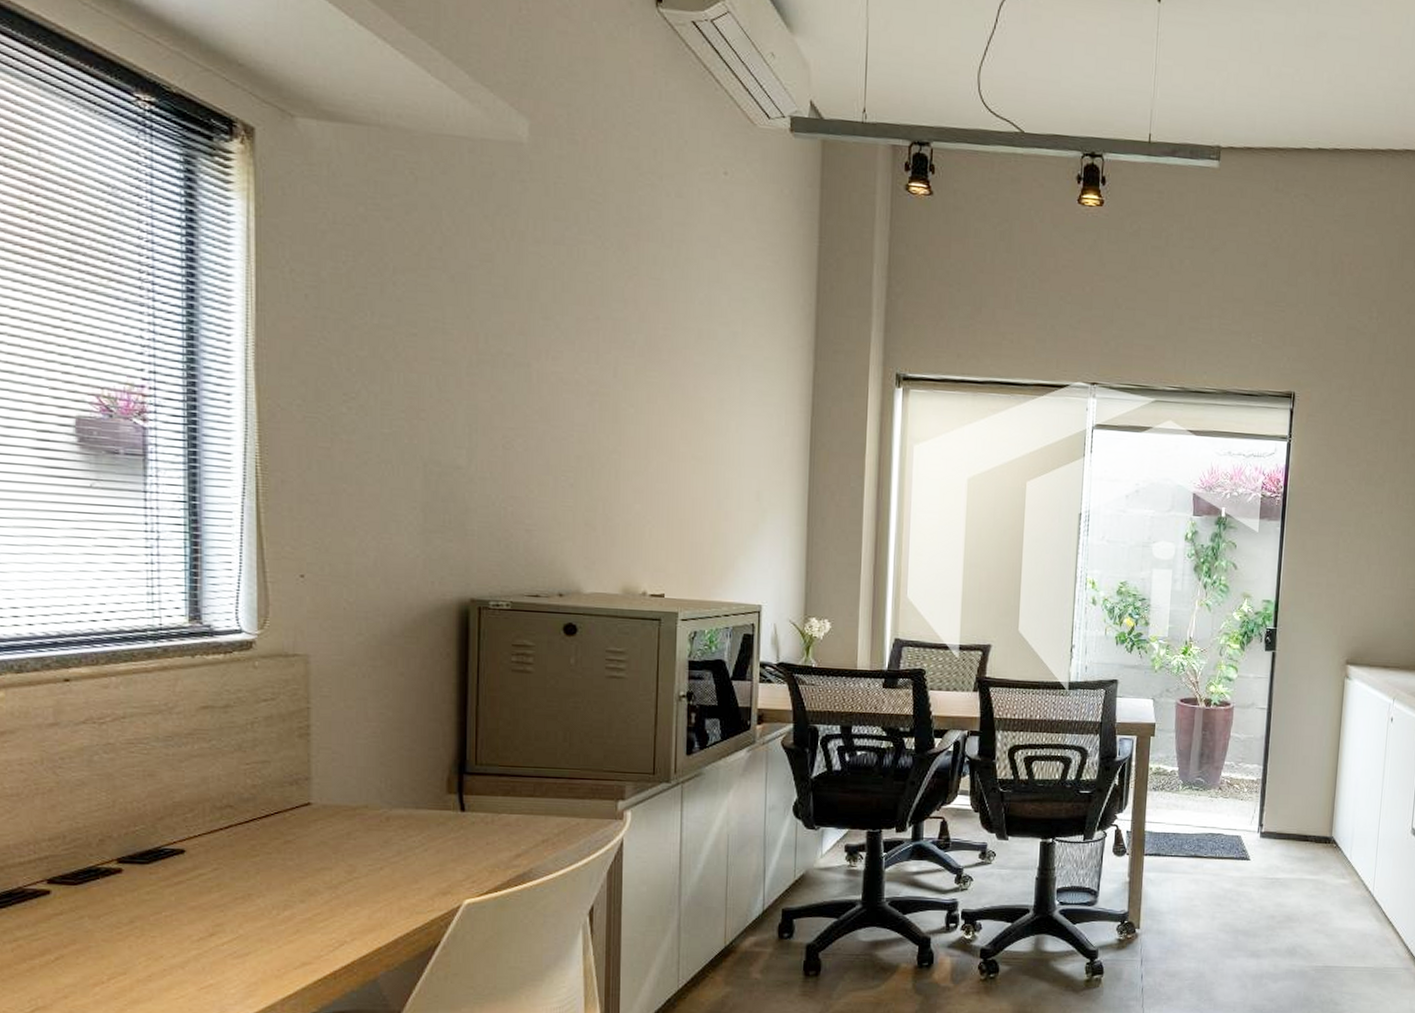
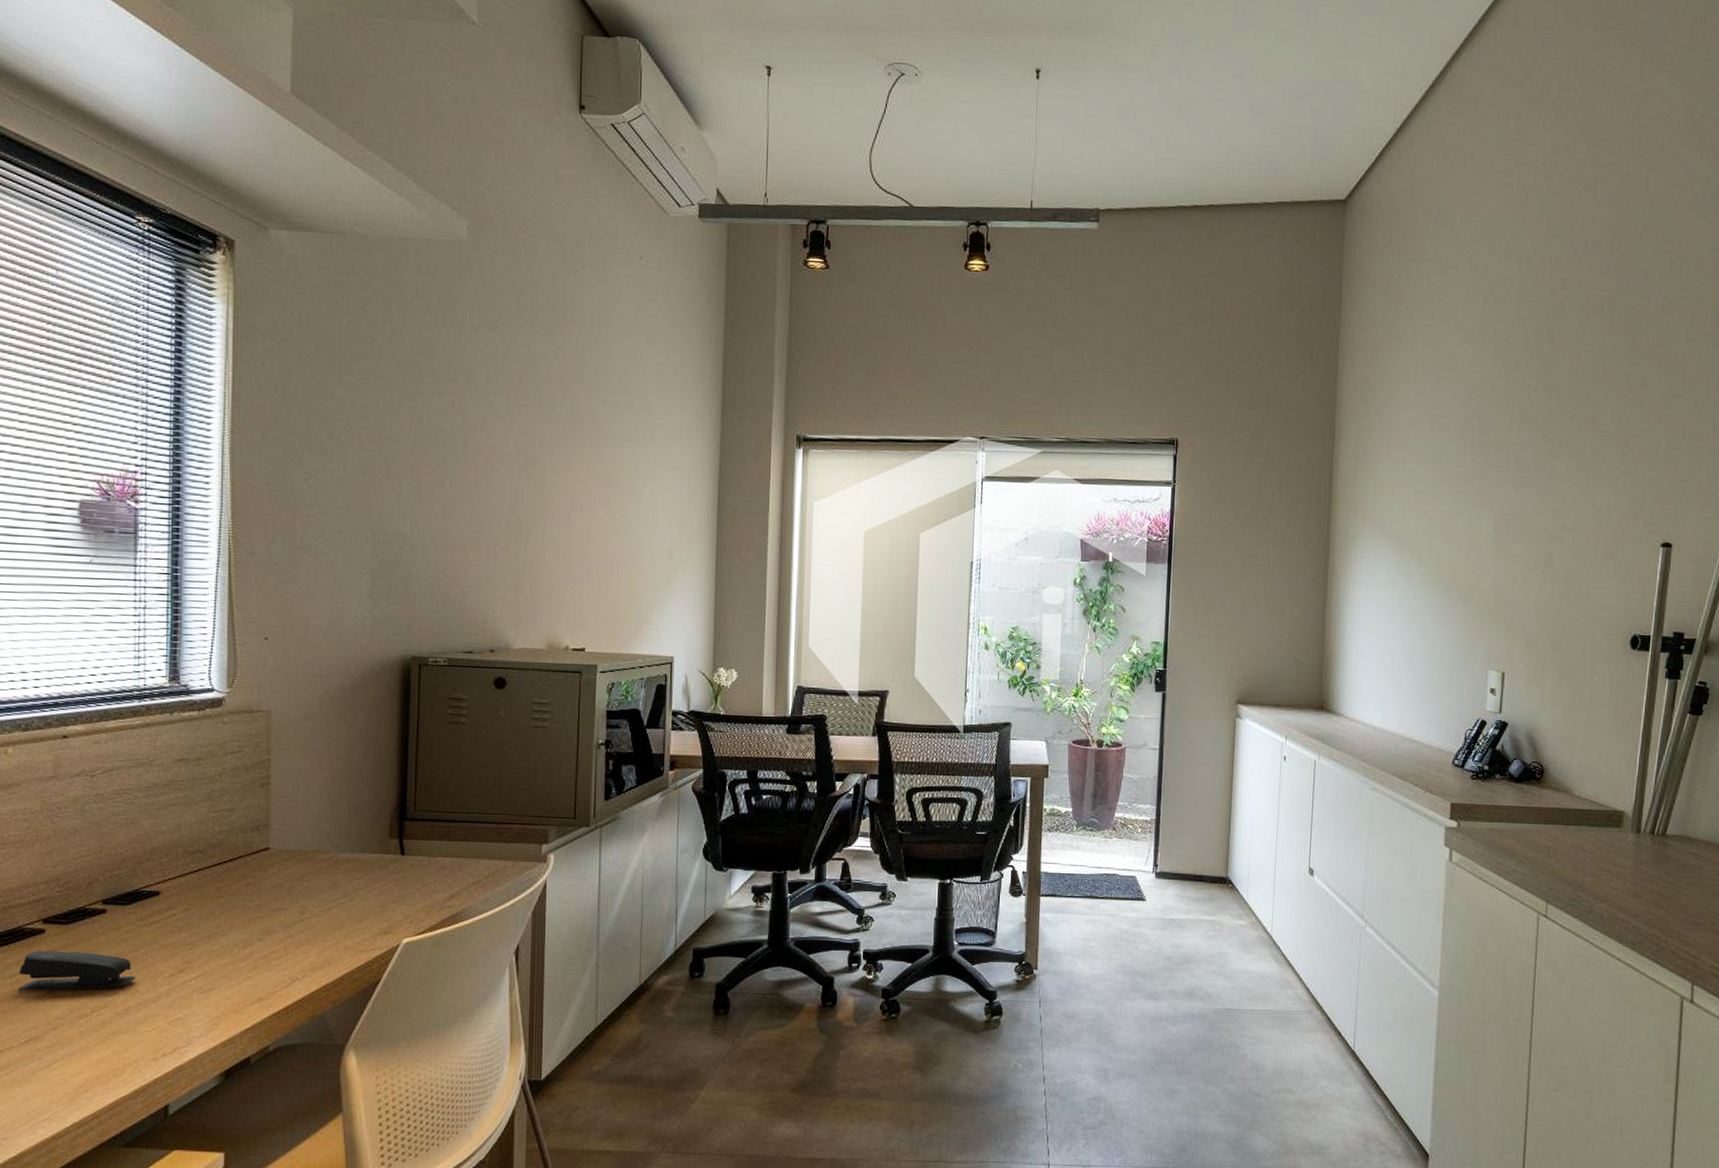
stapler: none [20,913,158,957] -> present [18,951,135,991]

